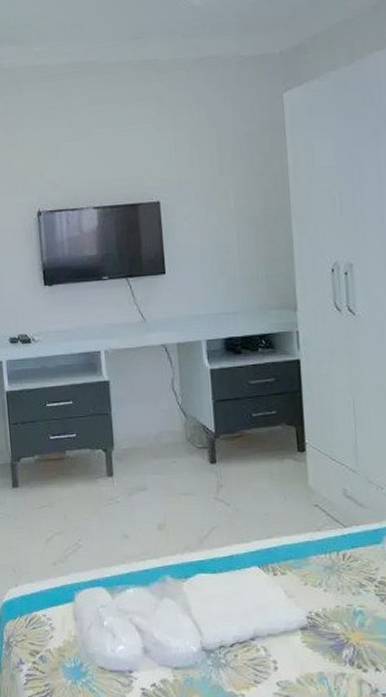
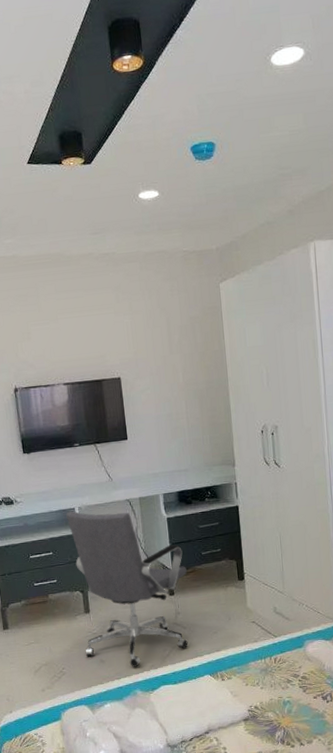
office chair: none [89,354,233,547] -> present [65,511,188,667]

